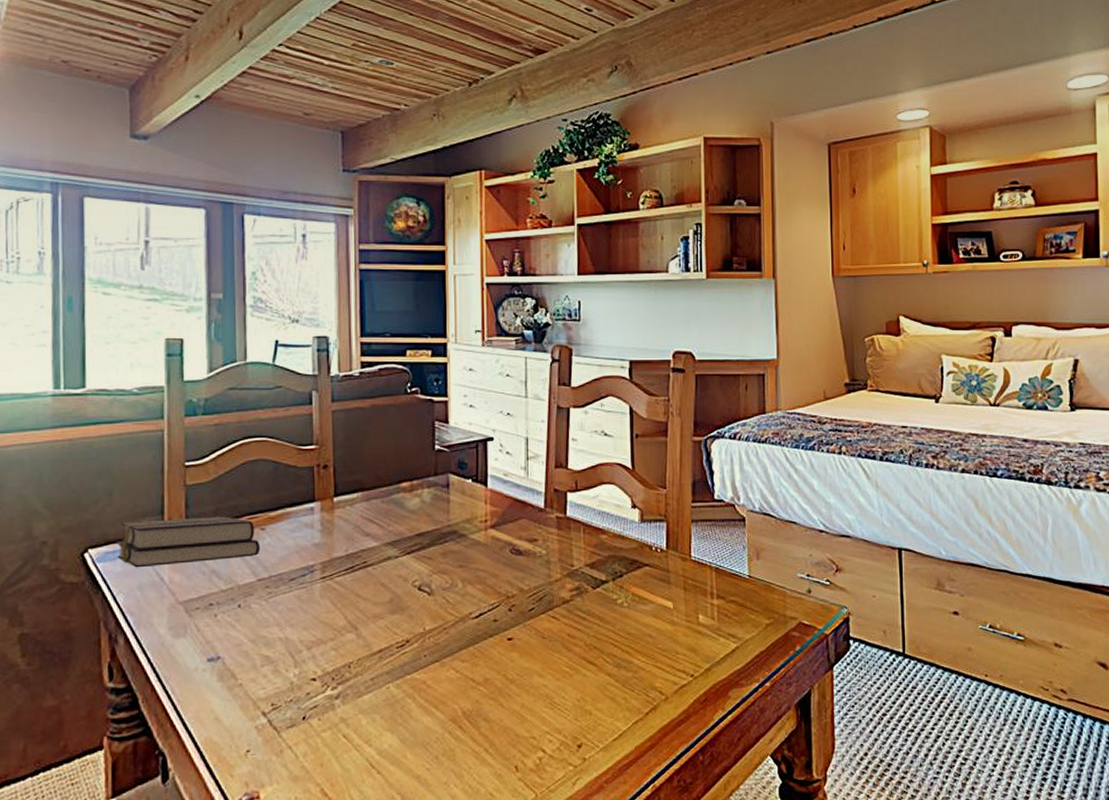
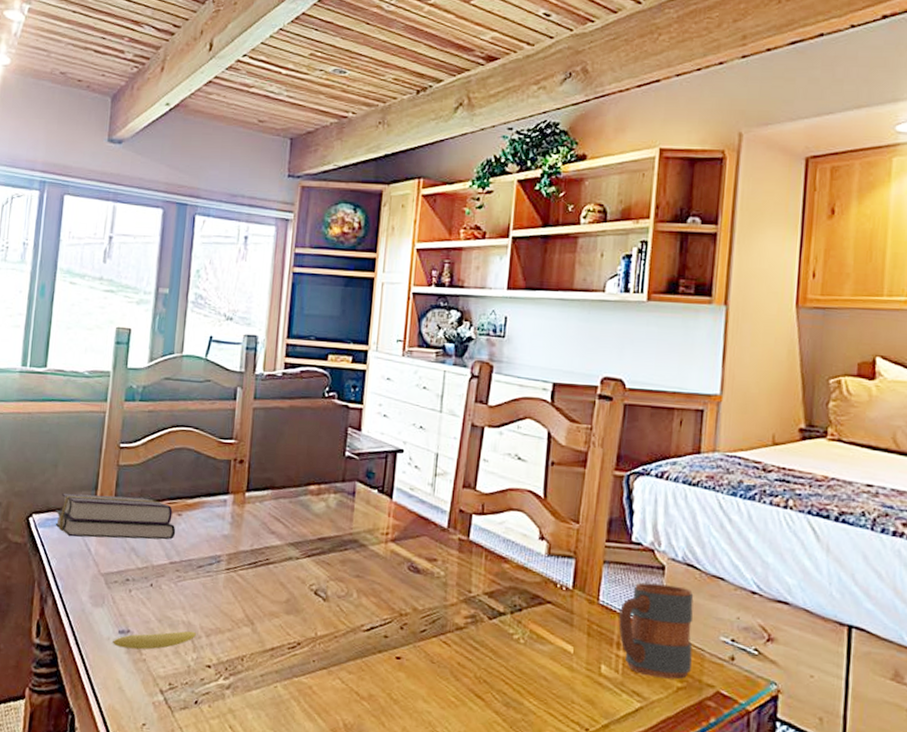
fruit: none [202,646,296,676] -> present [113,631,196,650]
mug: none [710,534,776,619] -> present [618,582,694,680]

